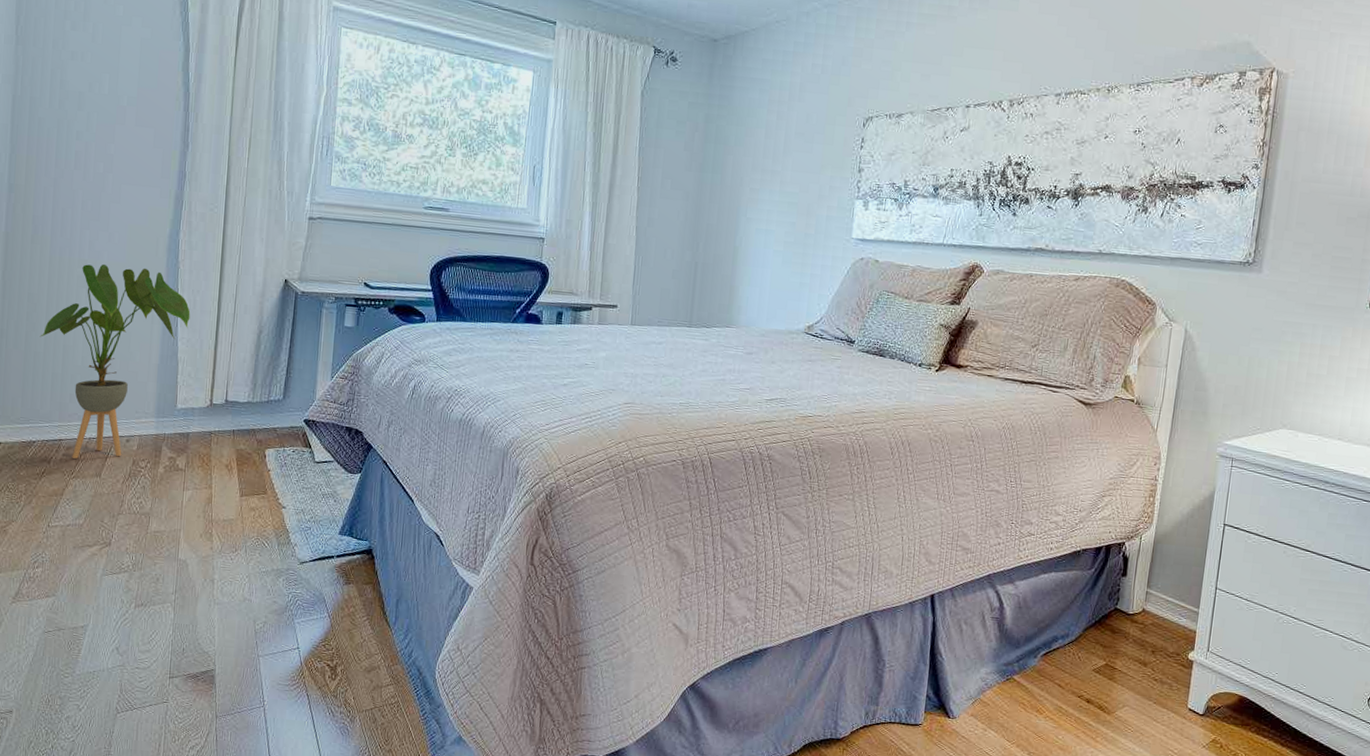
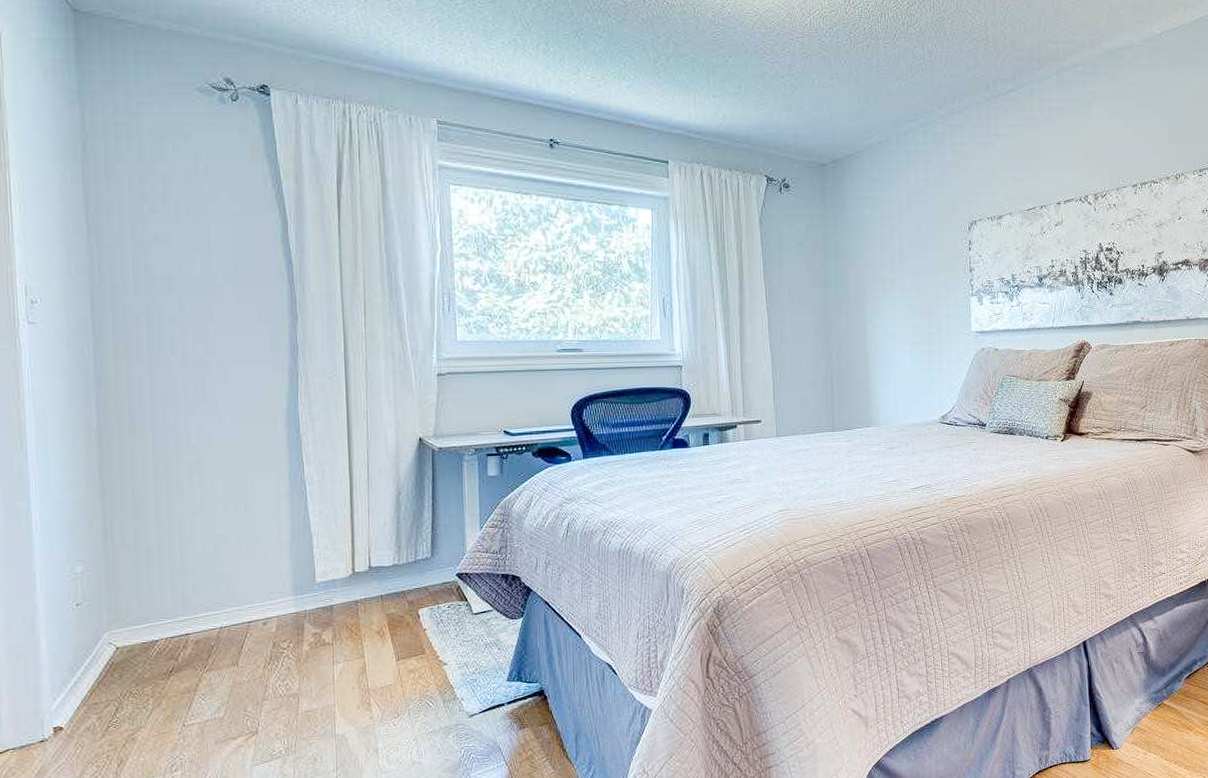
house plant: present [39,263,191,459] -> none [150,445,320,651]

